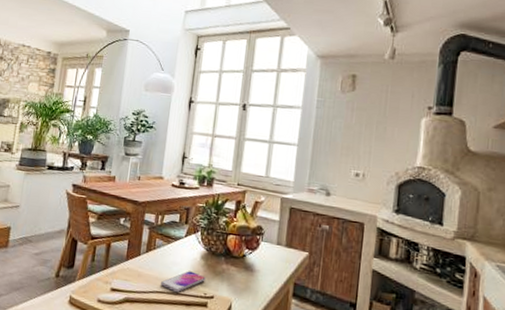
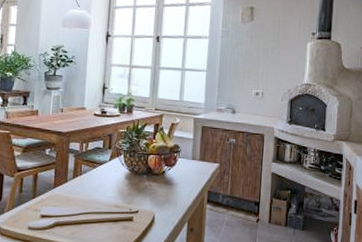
smartphone: present [160,271,206,293] -> none [88,191,130,212]

